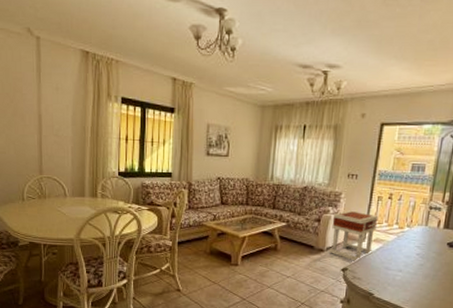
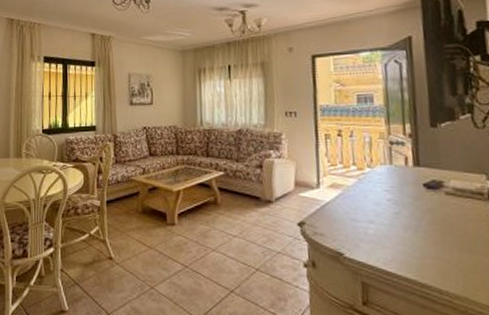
side table: present [328,210,379,262] -> none [276,152,332,213]

